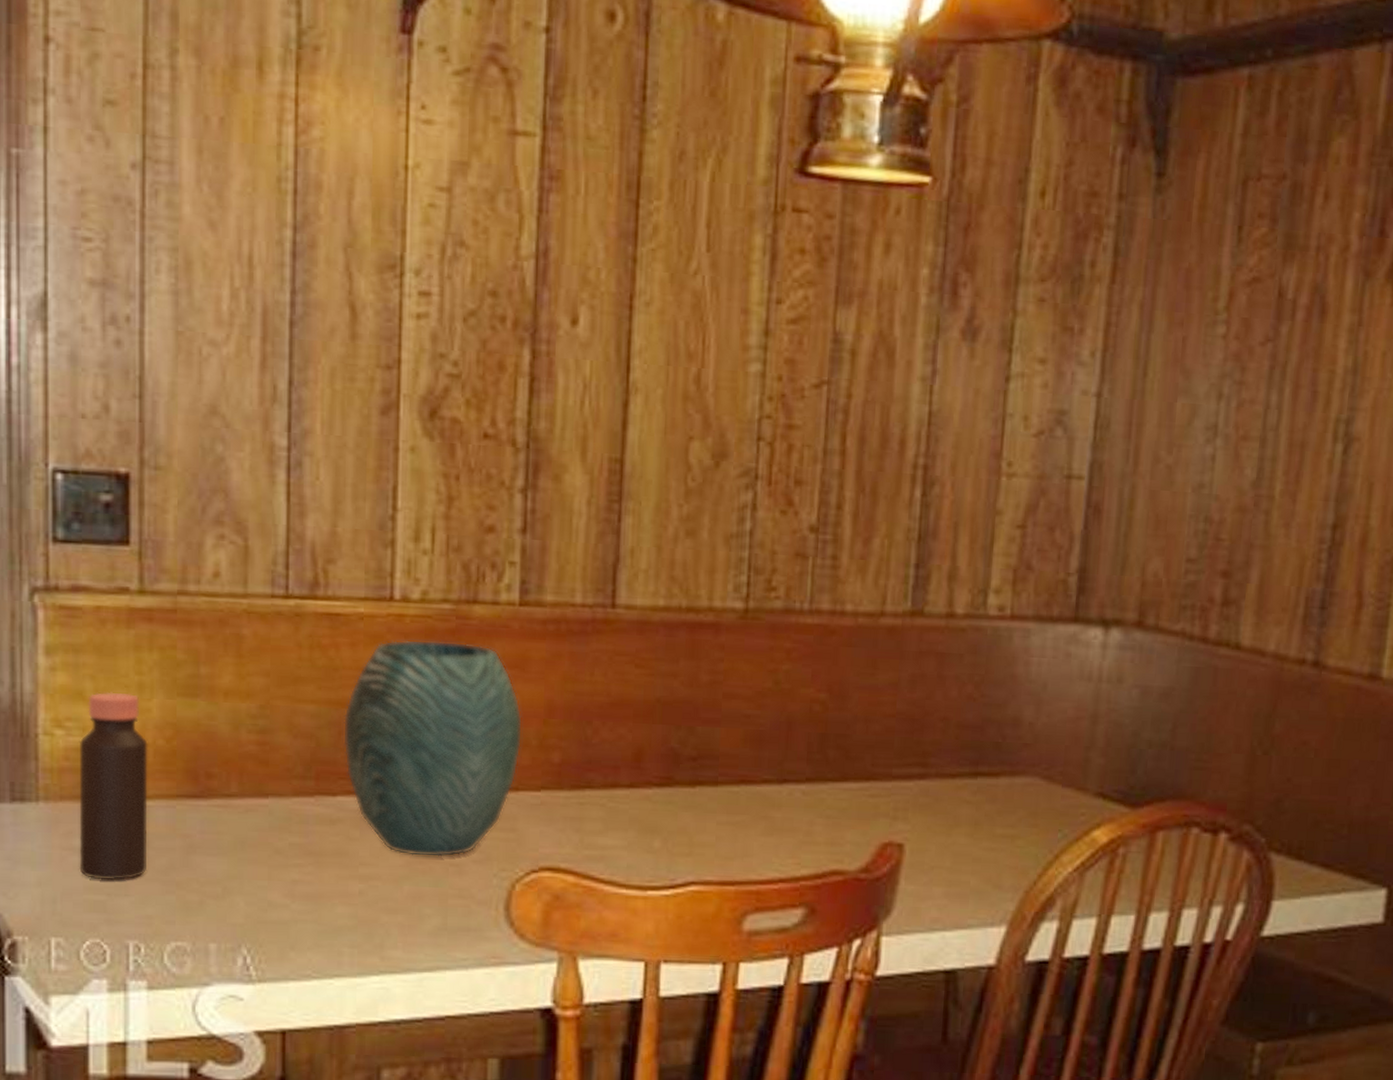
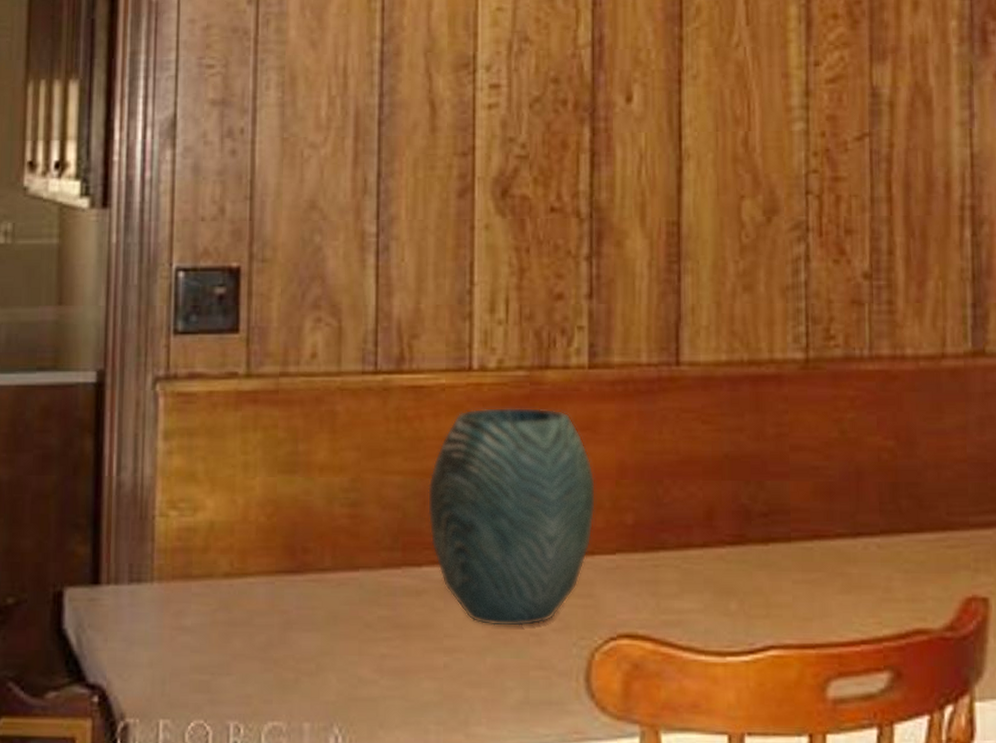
bottle: present [79,692,148,881] -> none [187,472,251,660]

